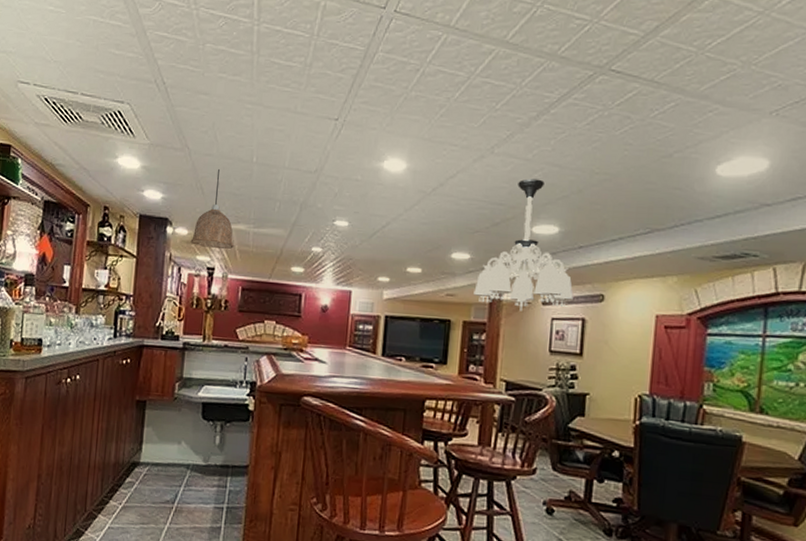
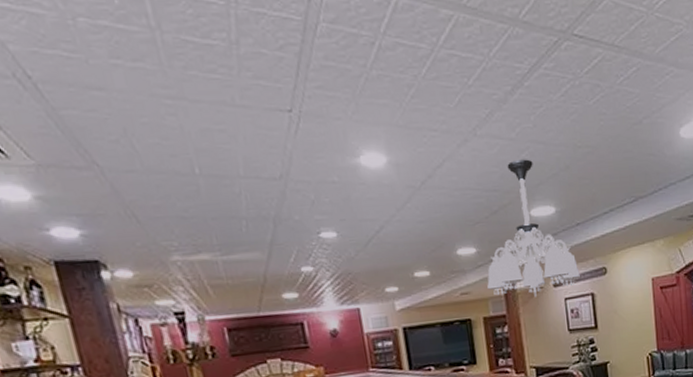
pendant lamp: present [190,168,234,249] -> none [140,187,202,289]

